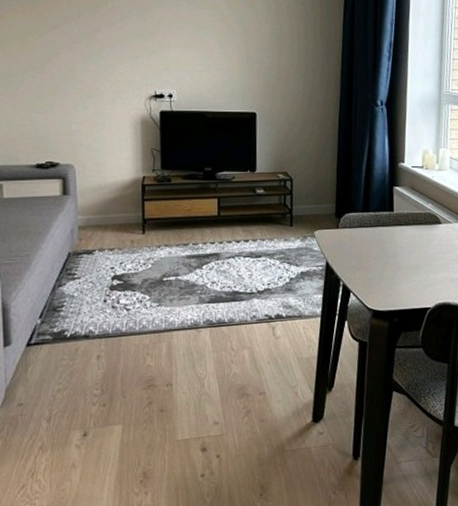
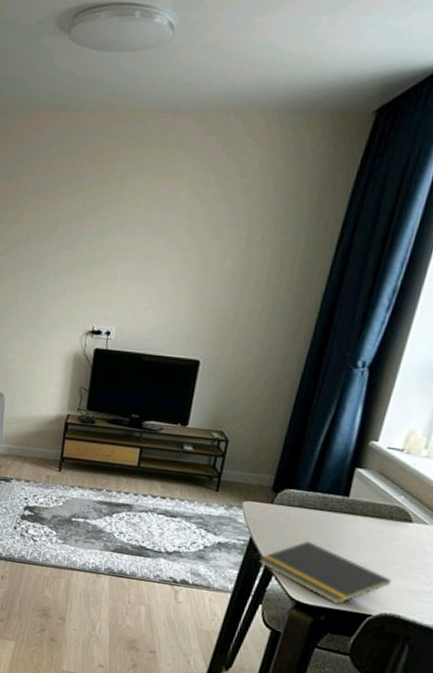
notepad: none [336,256,437,305] -> present [258,541,391,604]

